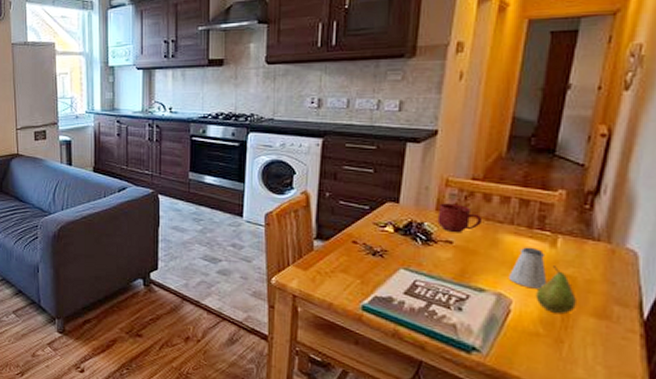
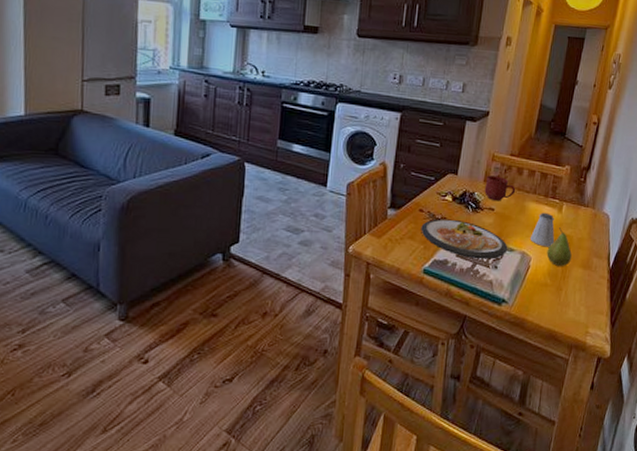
dish: none [356,251,476,300] -> present [421,219,508,259]

